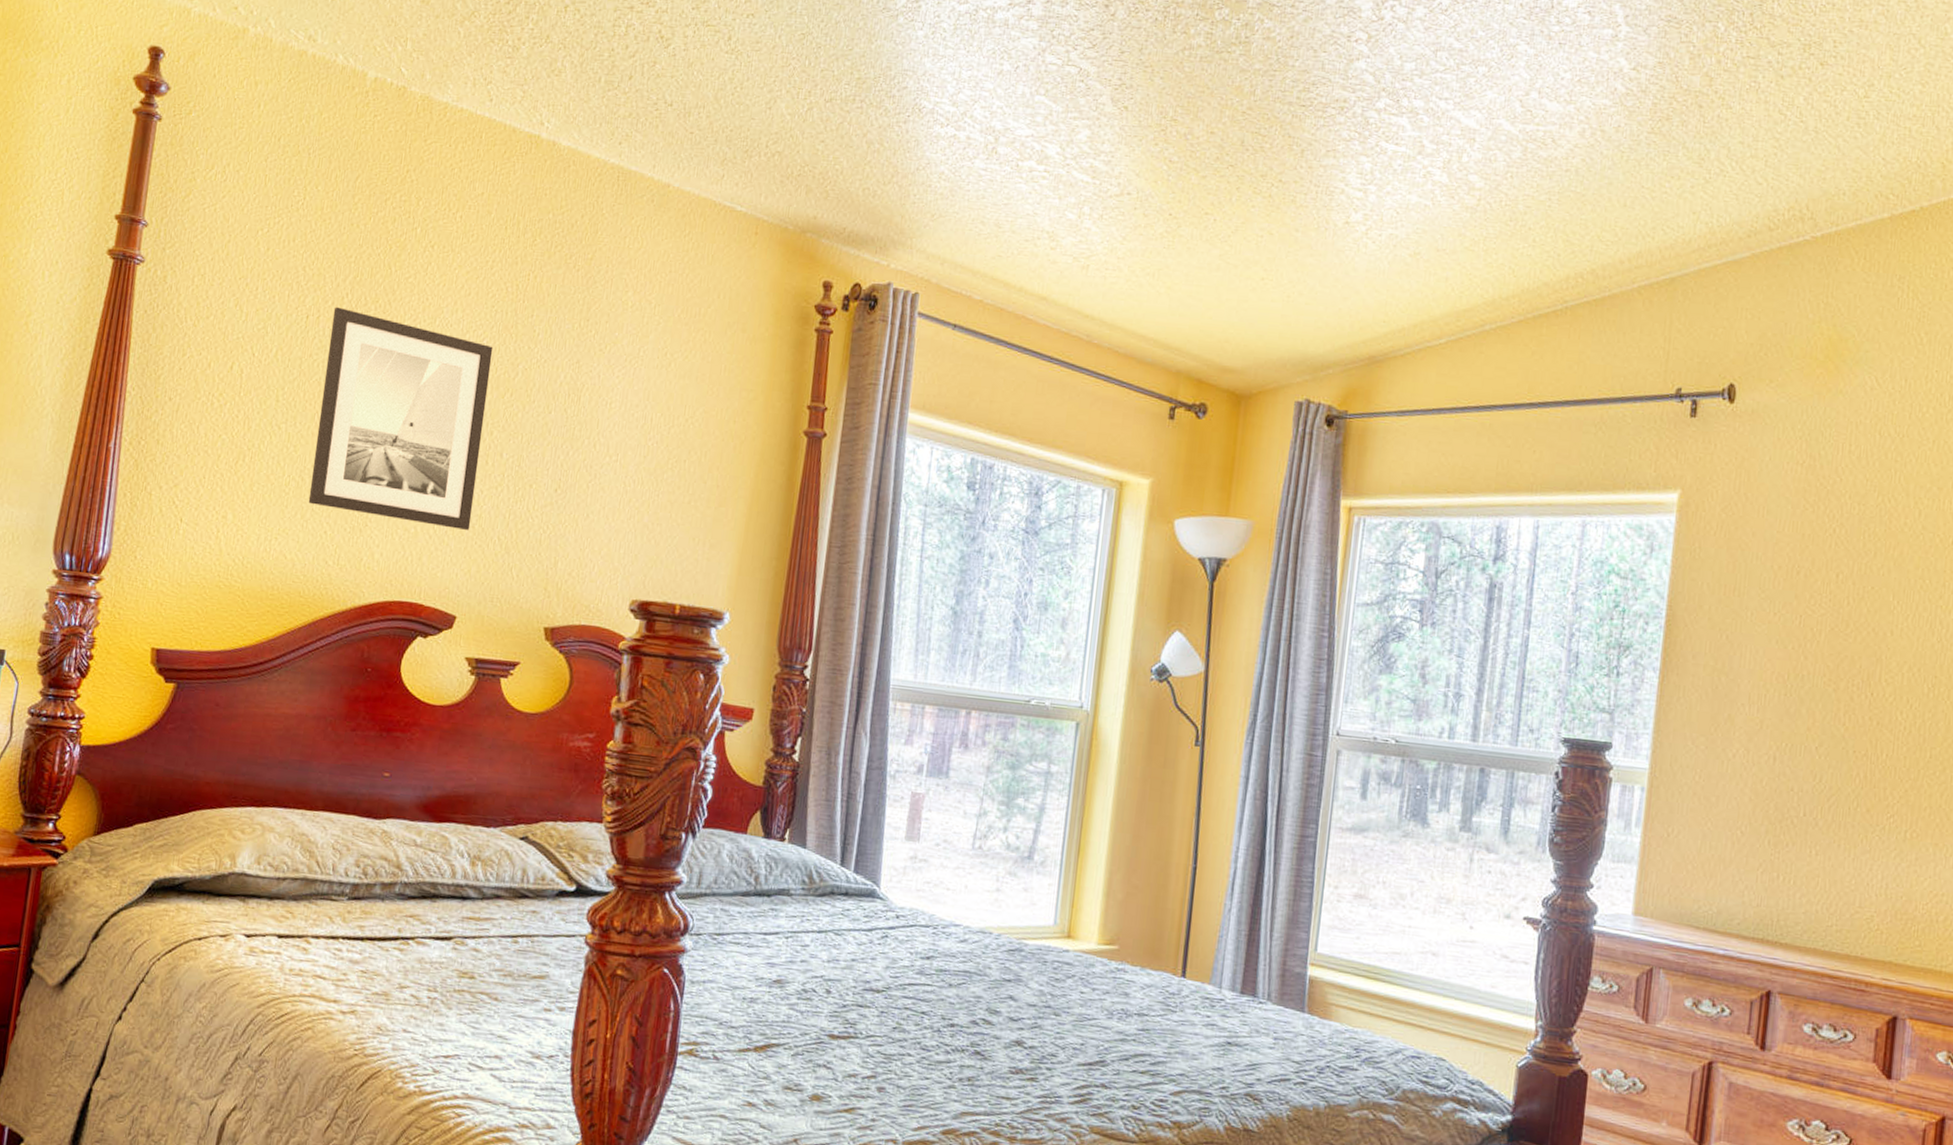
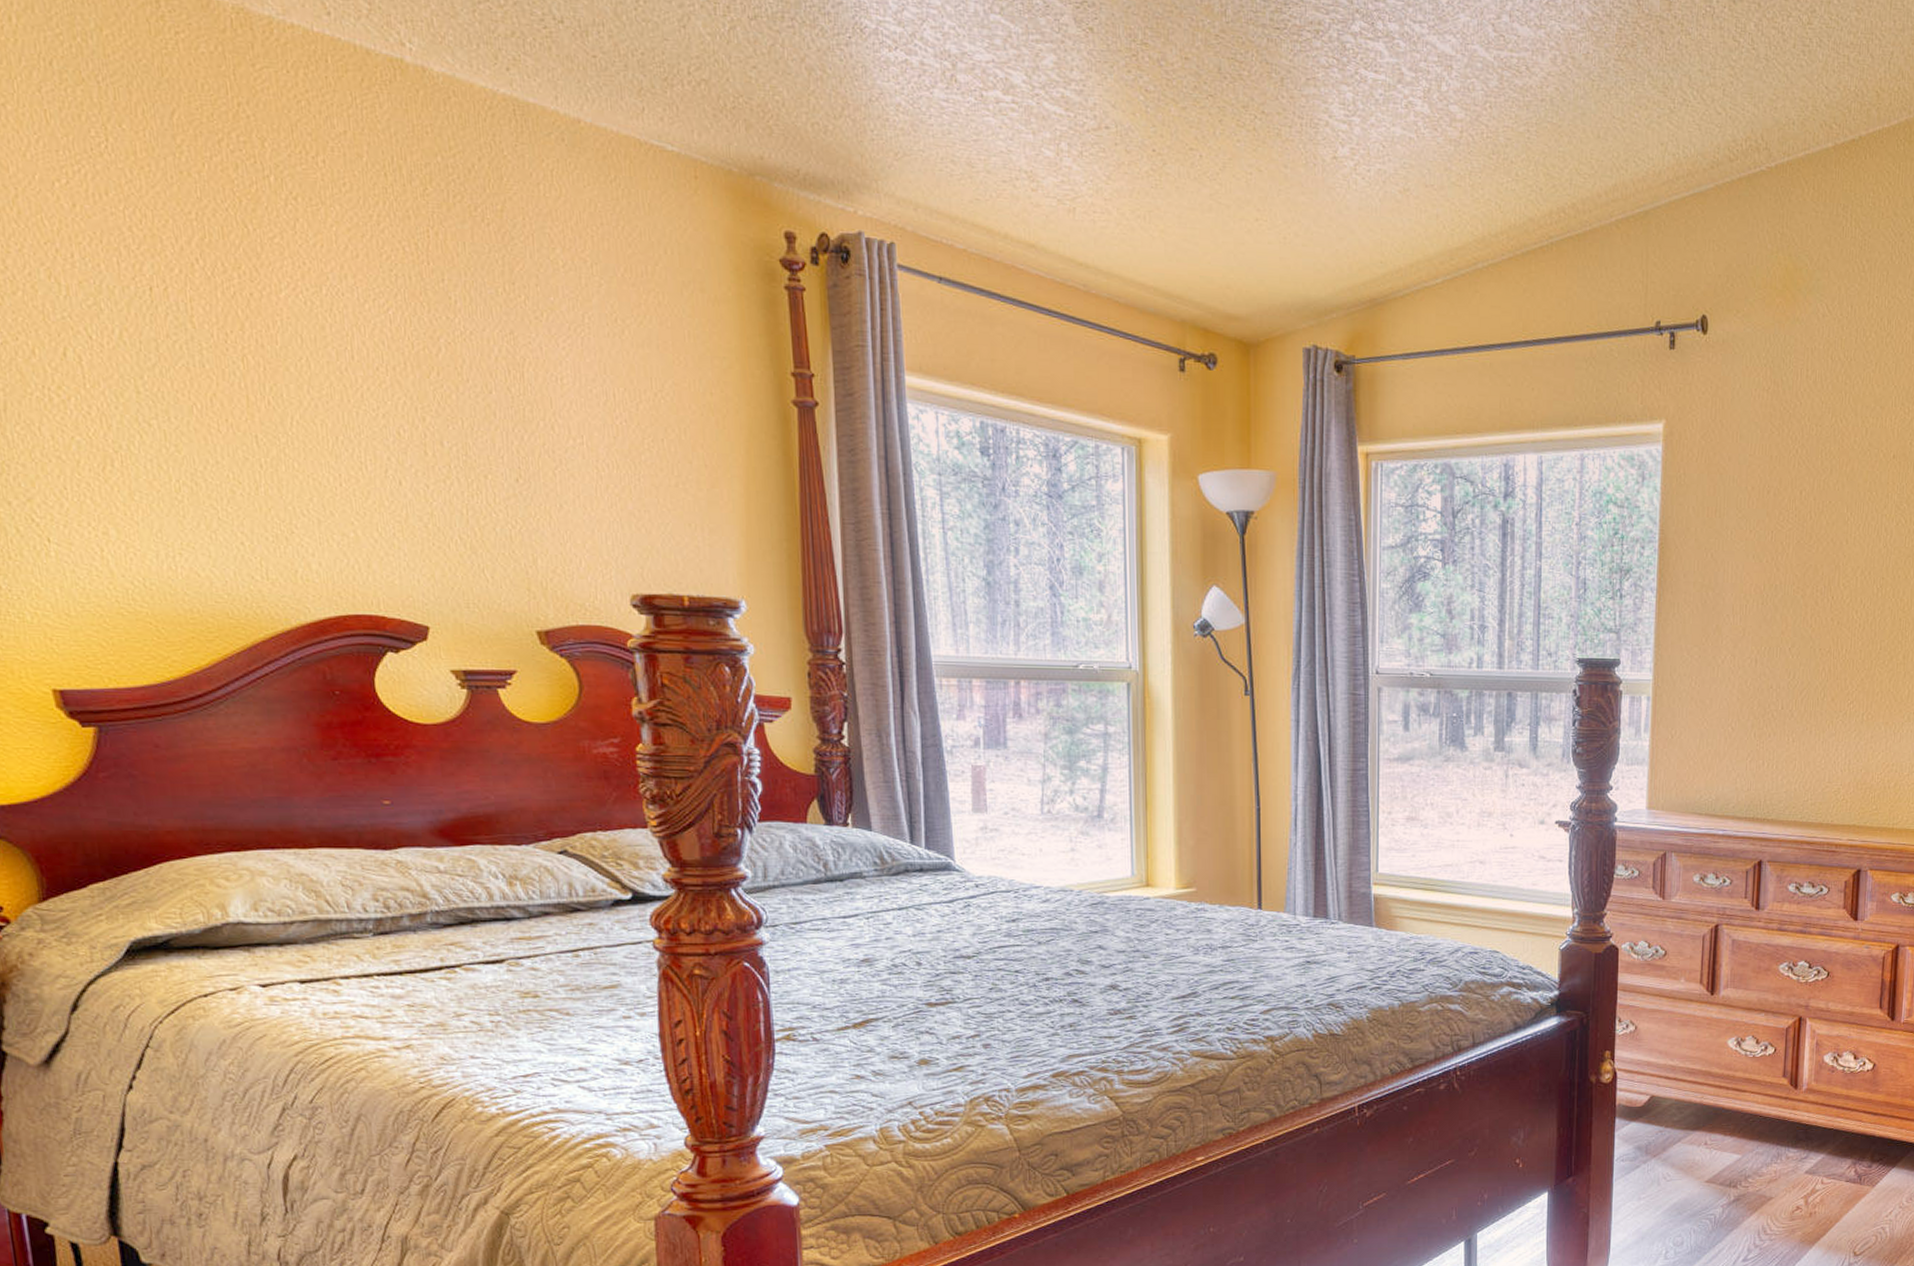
wall art: present [308,306,493,530] -> none [183,275,423,530]

